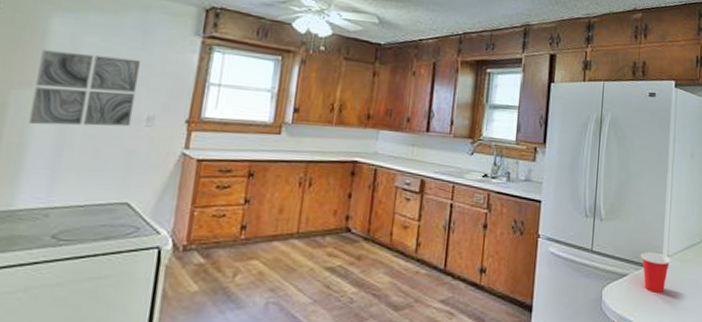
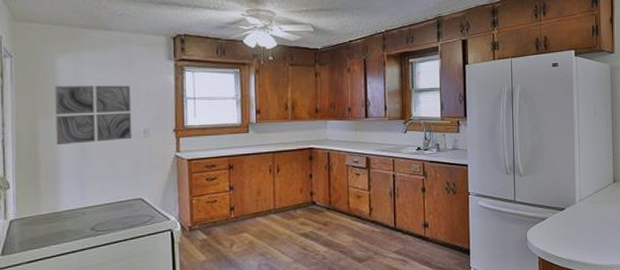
cup: present [641,252,671,293] -> none [557,198,583,231]

